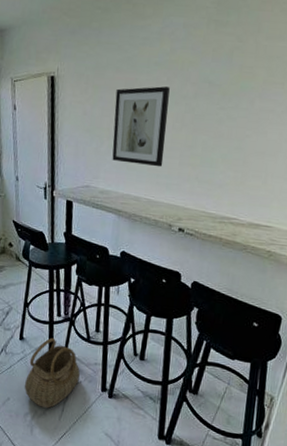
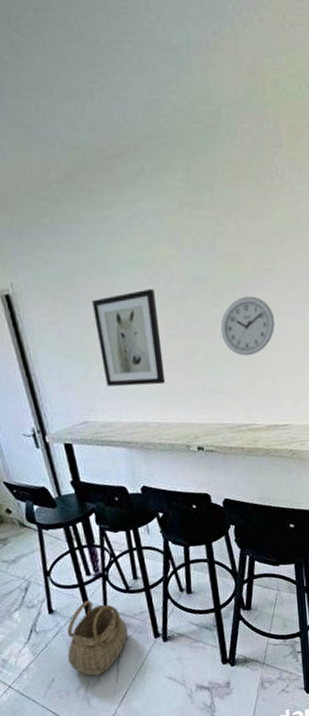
wall clock: none [222,104,277,157] -> present [220,296,275,356]

